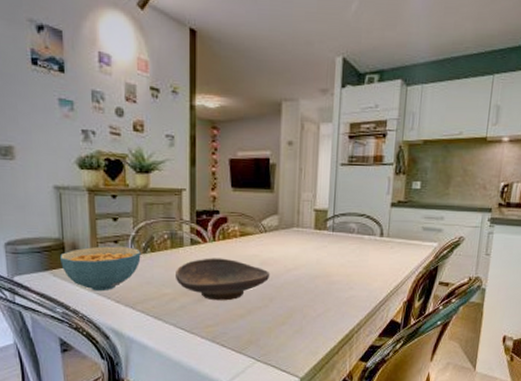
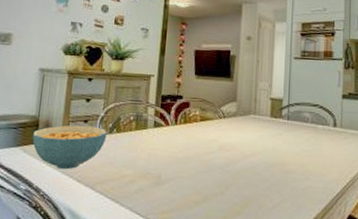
decorative bowl: present [176,258,270,301] -> none [137,140,228,186]

